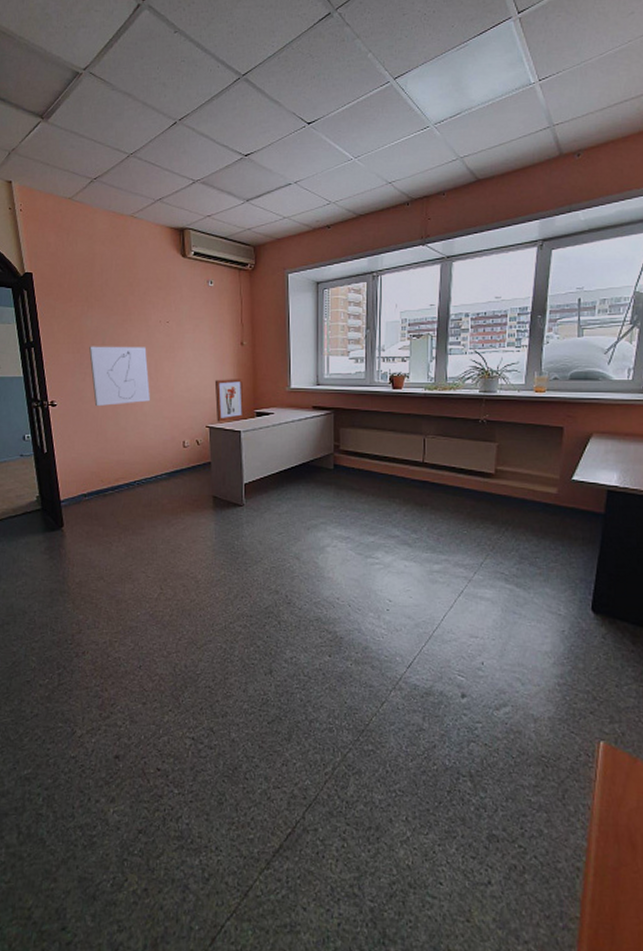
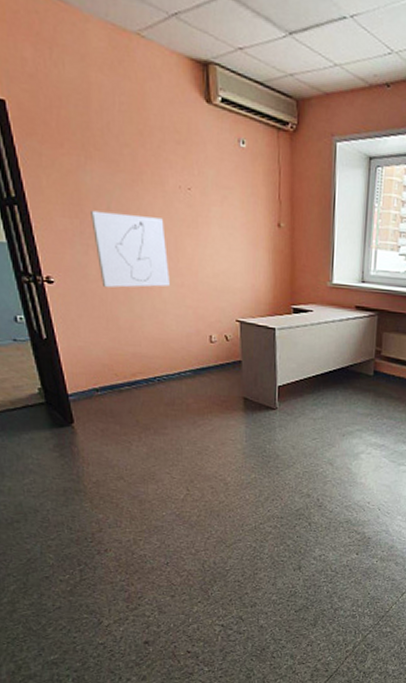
wall art: present [214,379,244,422] -> none [246,266,280,317]

